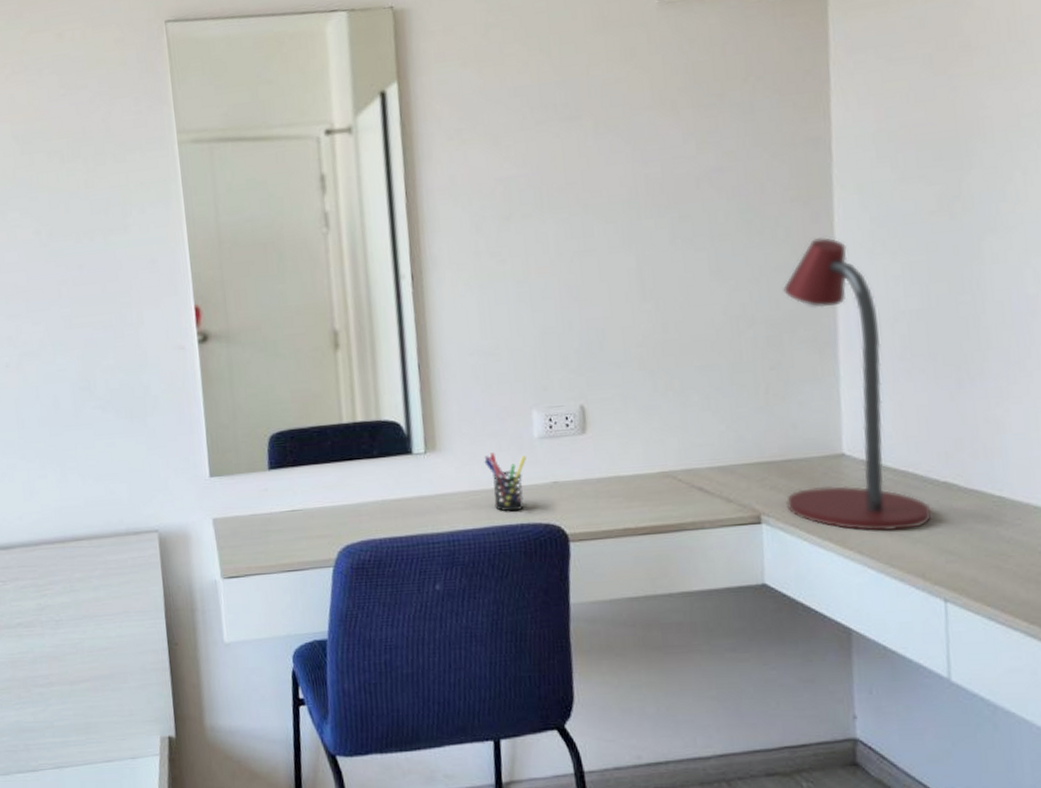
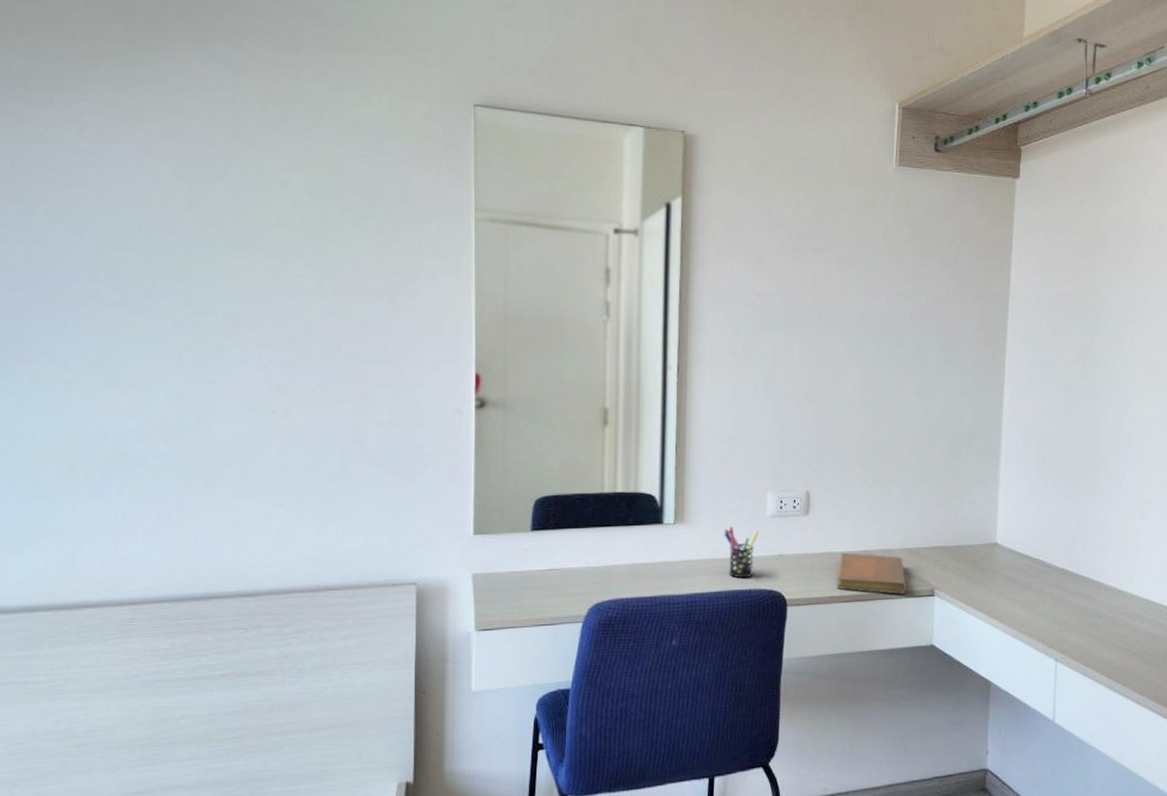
notebook: none [629,474,723,523] -> present [836,552,906,594]
desk lamp: present [783,237,932,531] -> none [954,373,1053,605]

